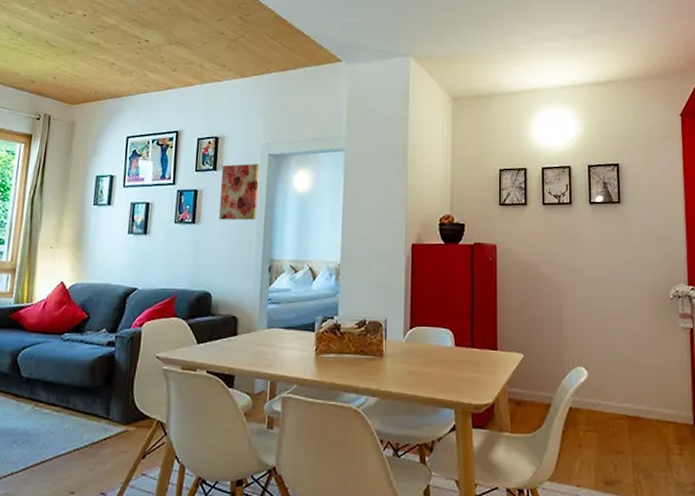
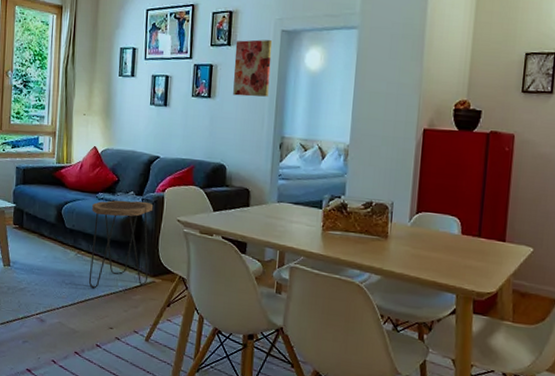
side table: none [46,339,129,447] -> present [88,200,154,289]

